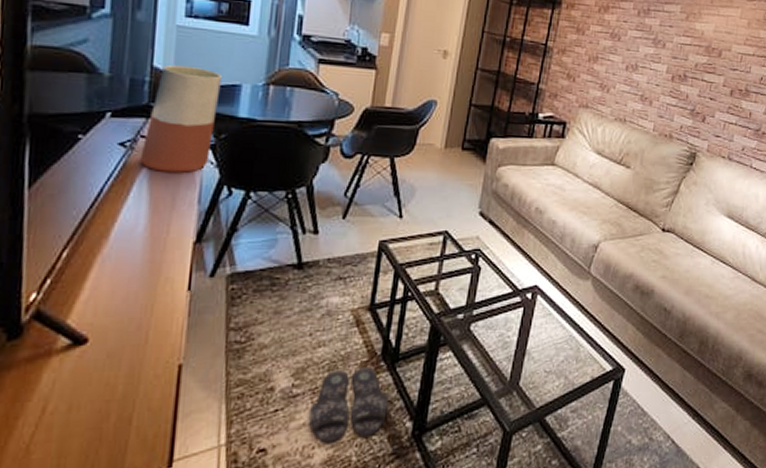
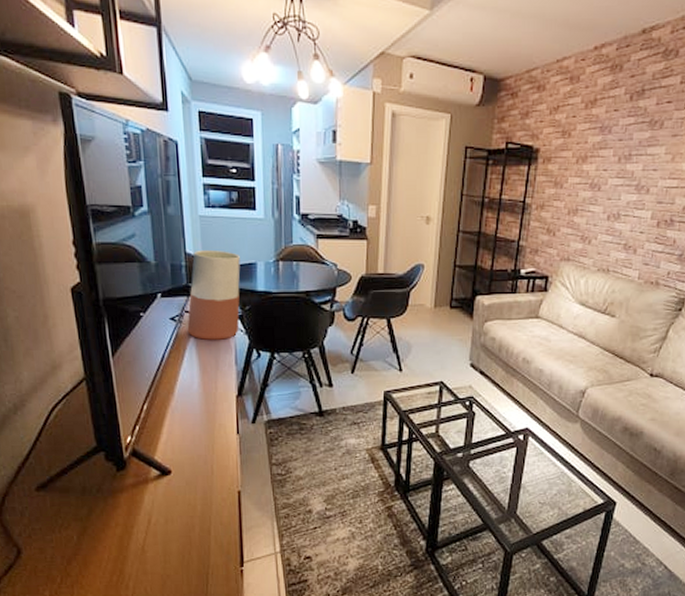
slippers: present [309,367,388,443] -> none [342,496,404,554]

